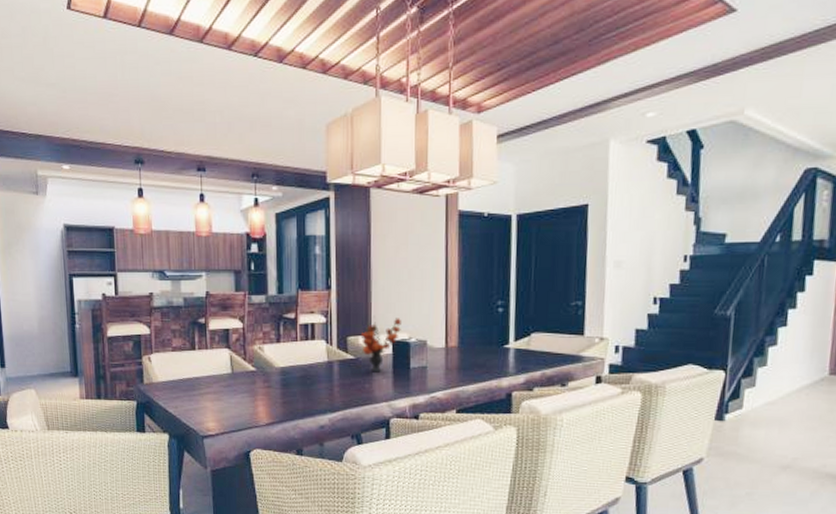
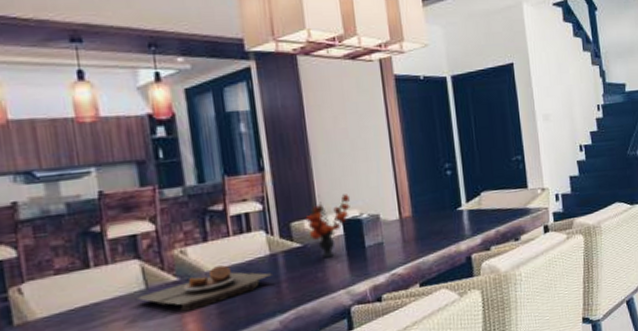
plate: none [223,364,329,397] -> present [135,265,274,311]

